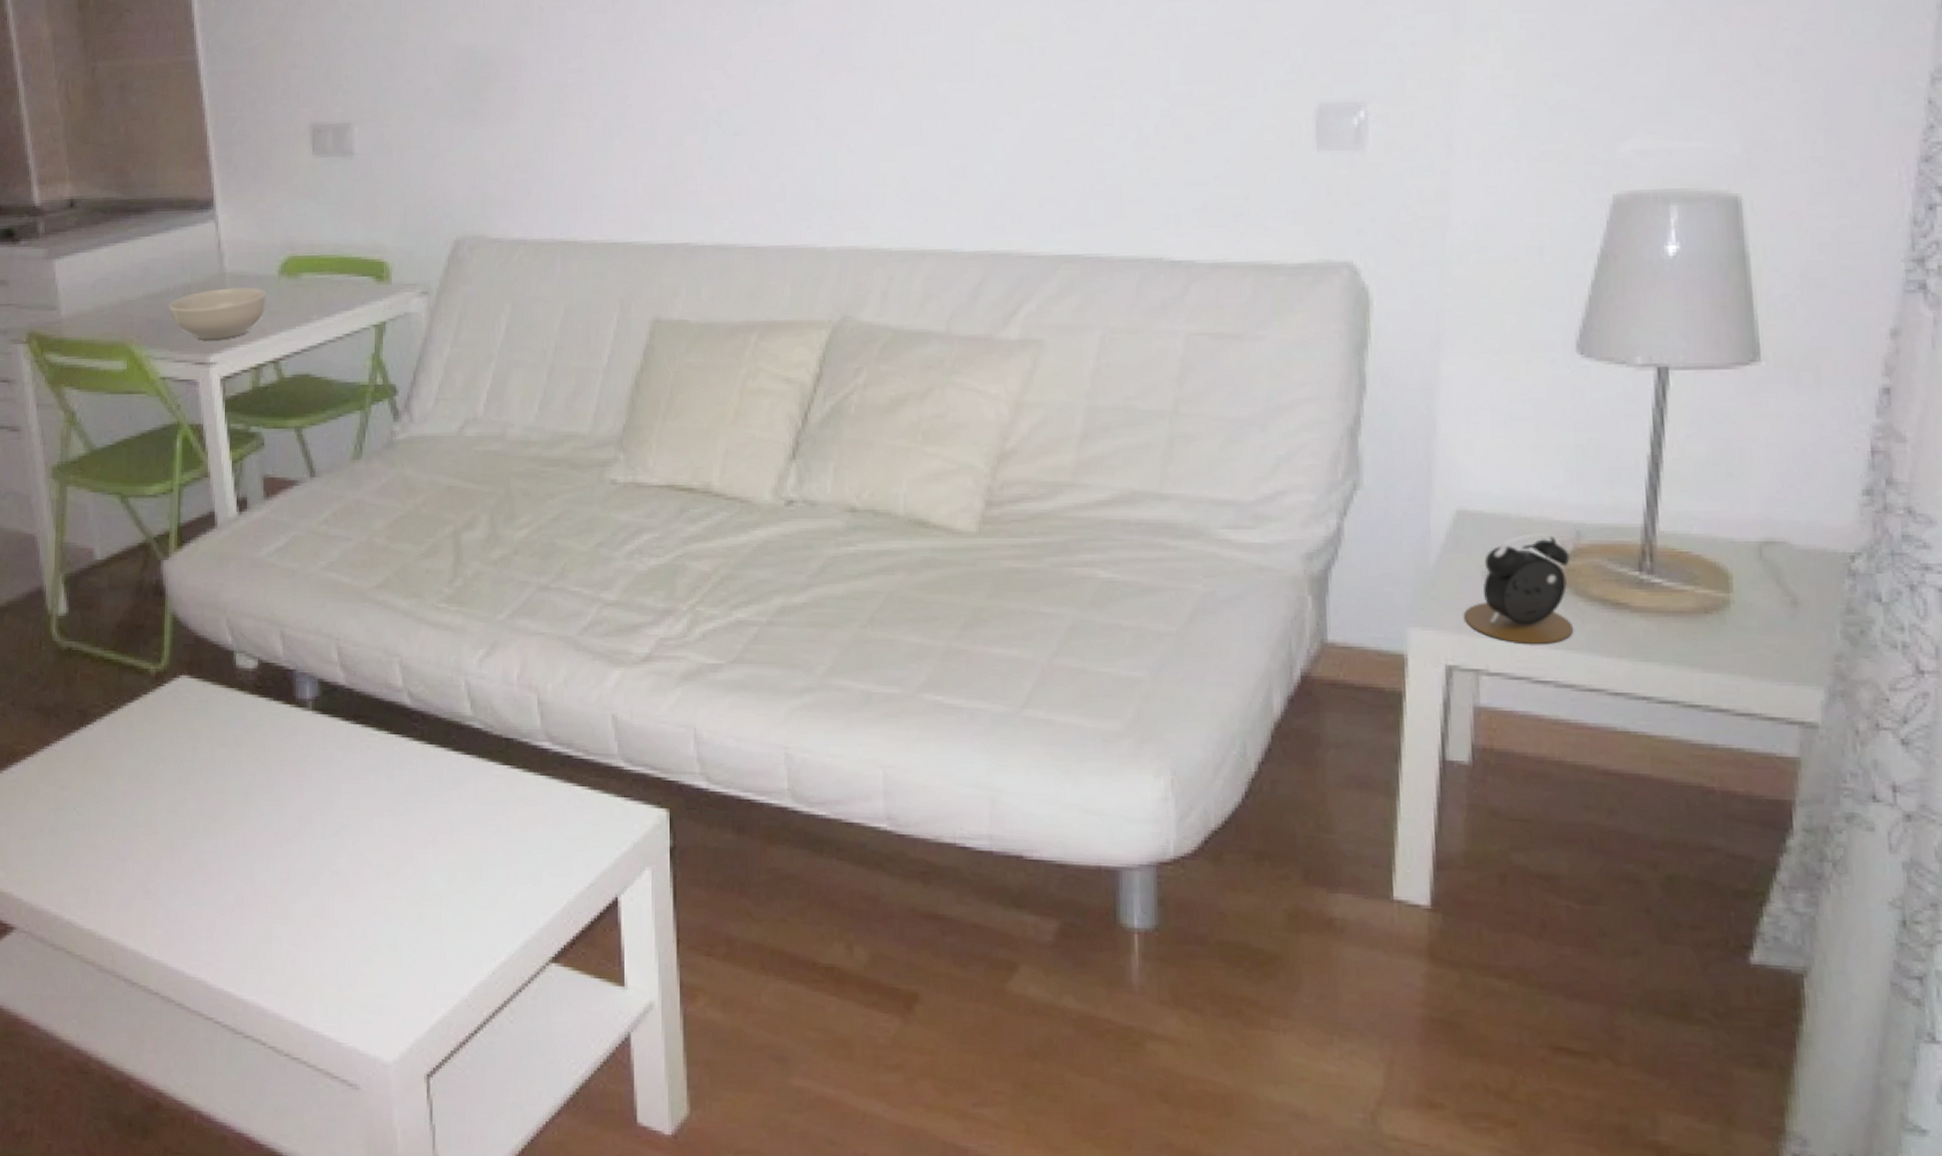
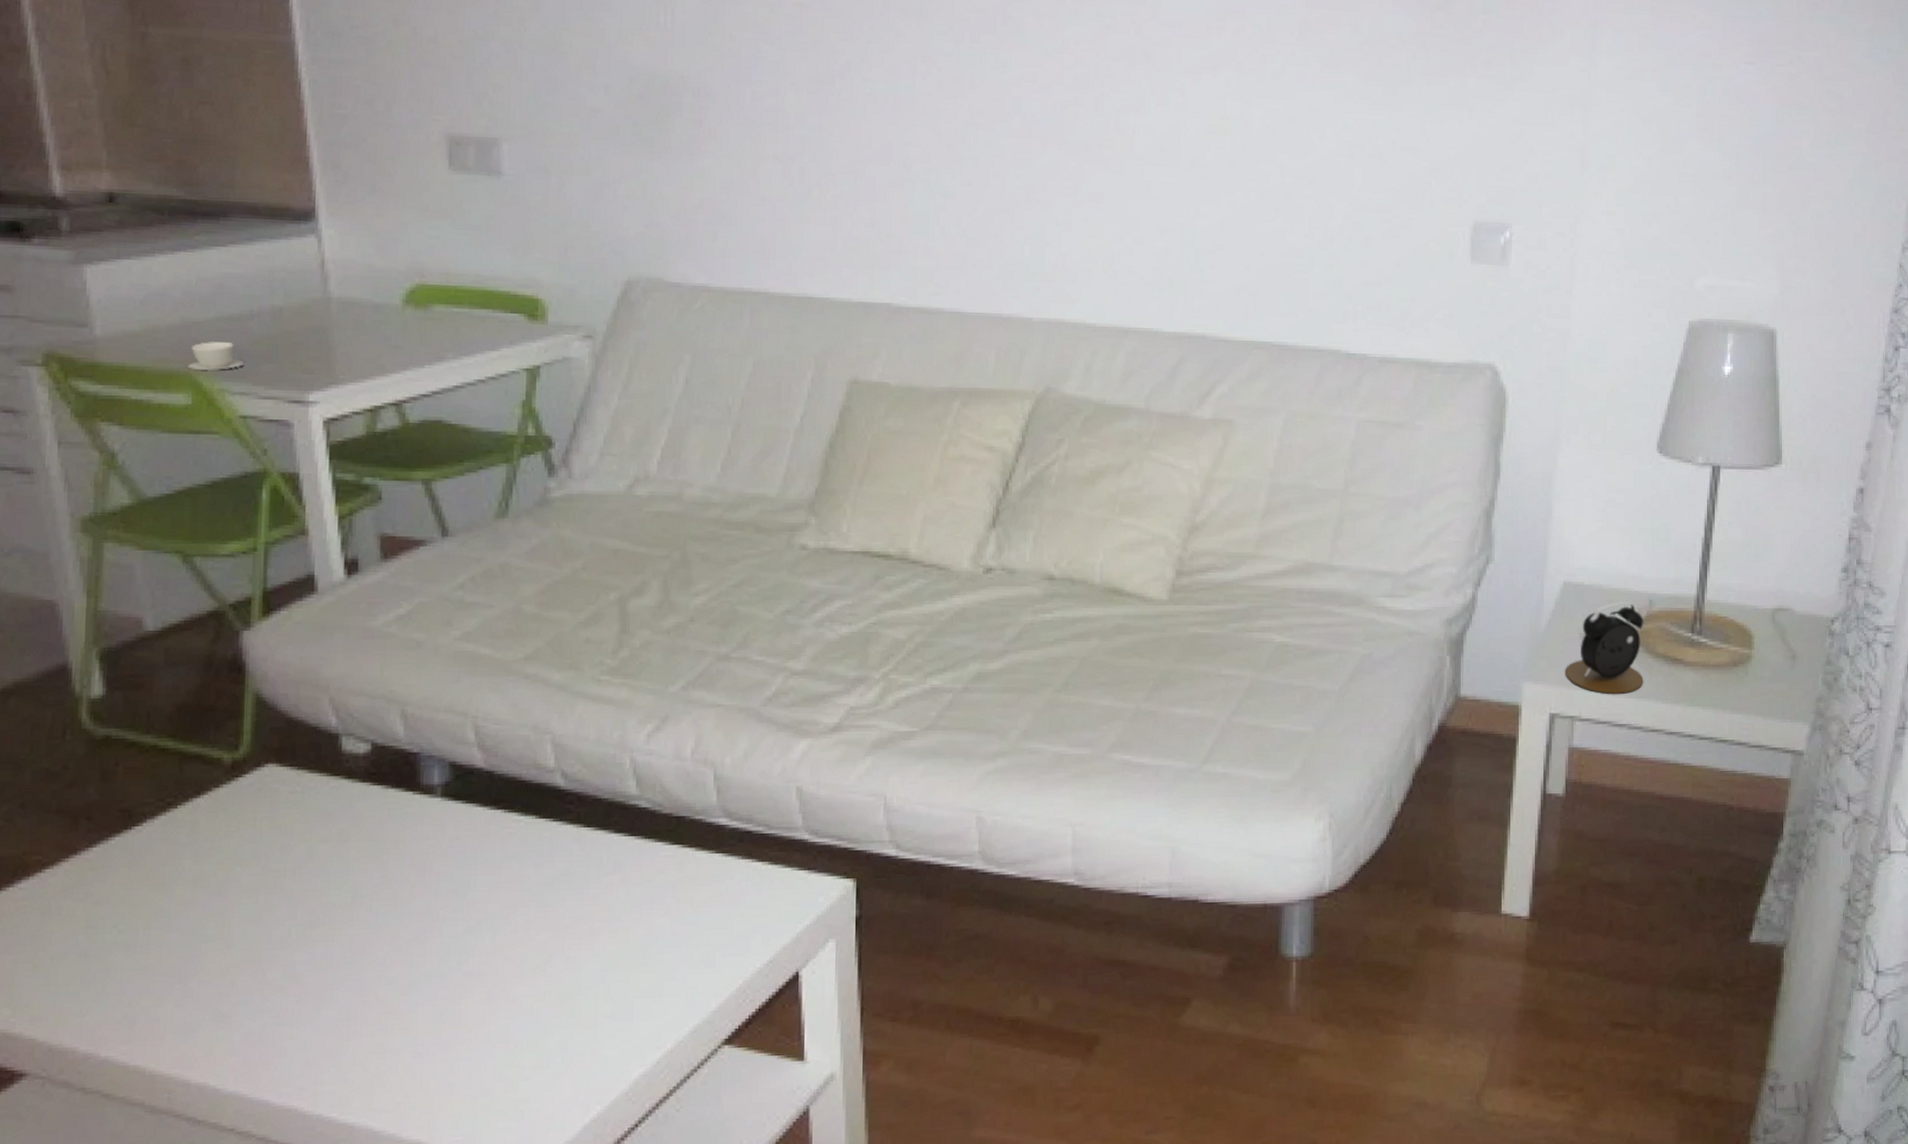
teacup: none [124,316,164,340] -> present [188,342,245,370]
bowl: present [168,287,267,340] -> none [251,315,387,375]

